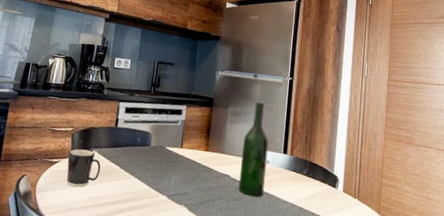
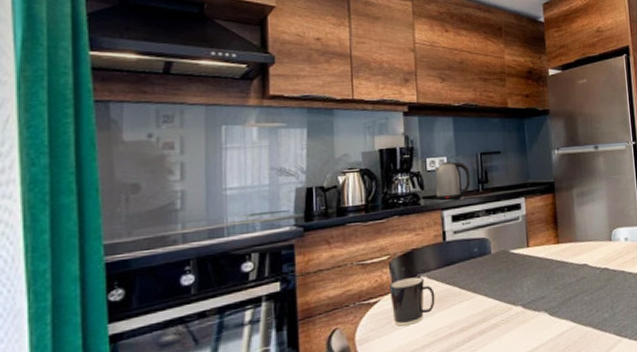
kettle: none [116,63,147,95] -> present [434,160,471,200]
wine bottle: present [238,102,269,197] -> none [596,175,628,281]

